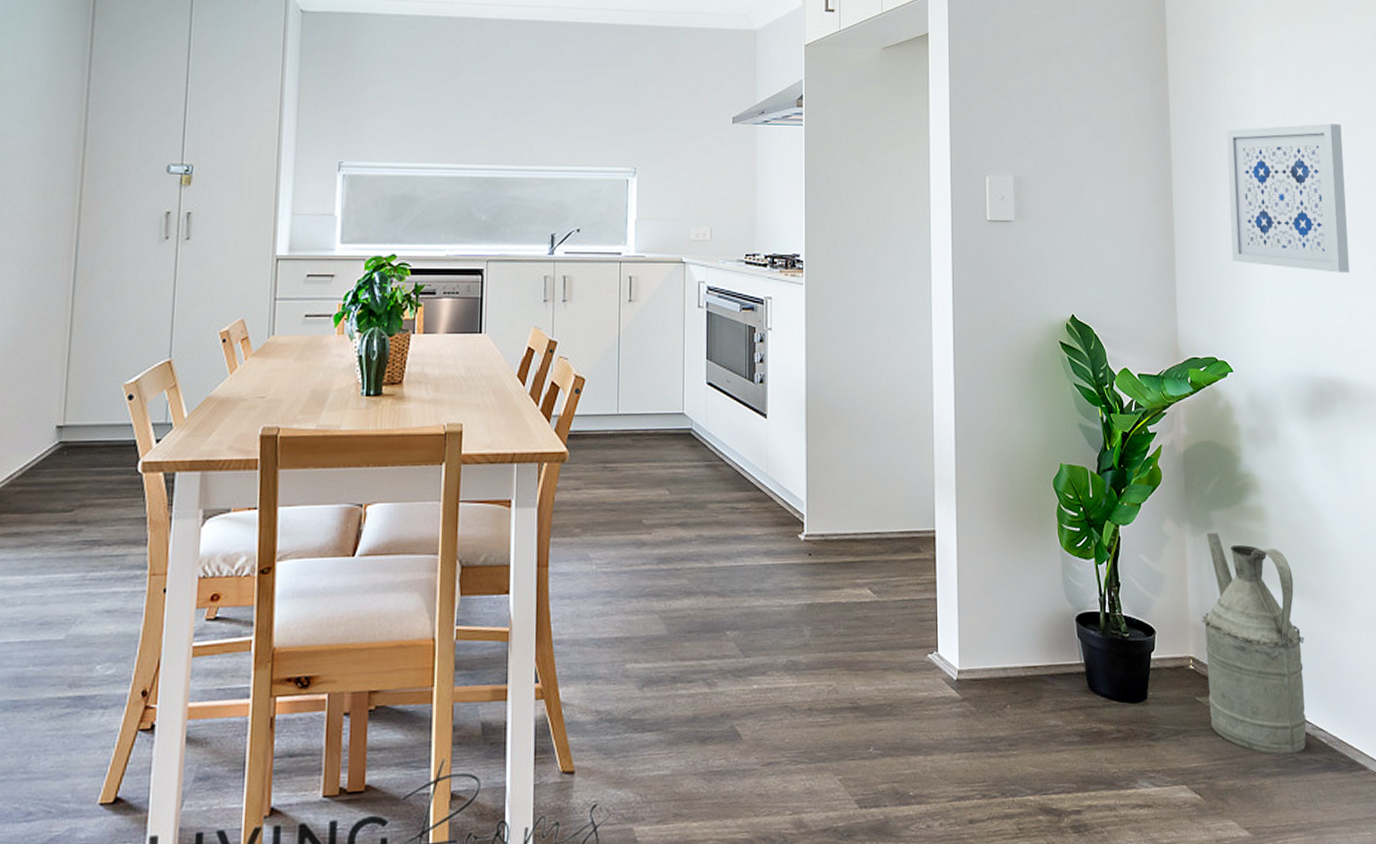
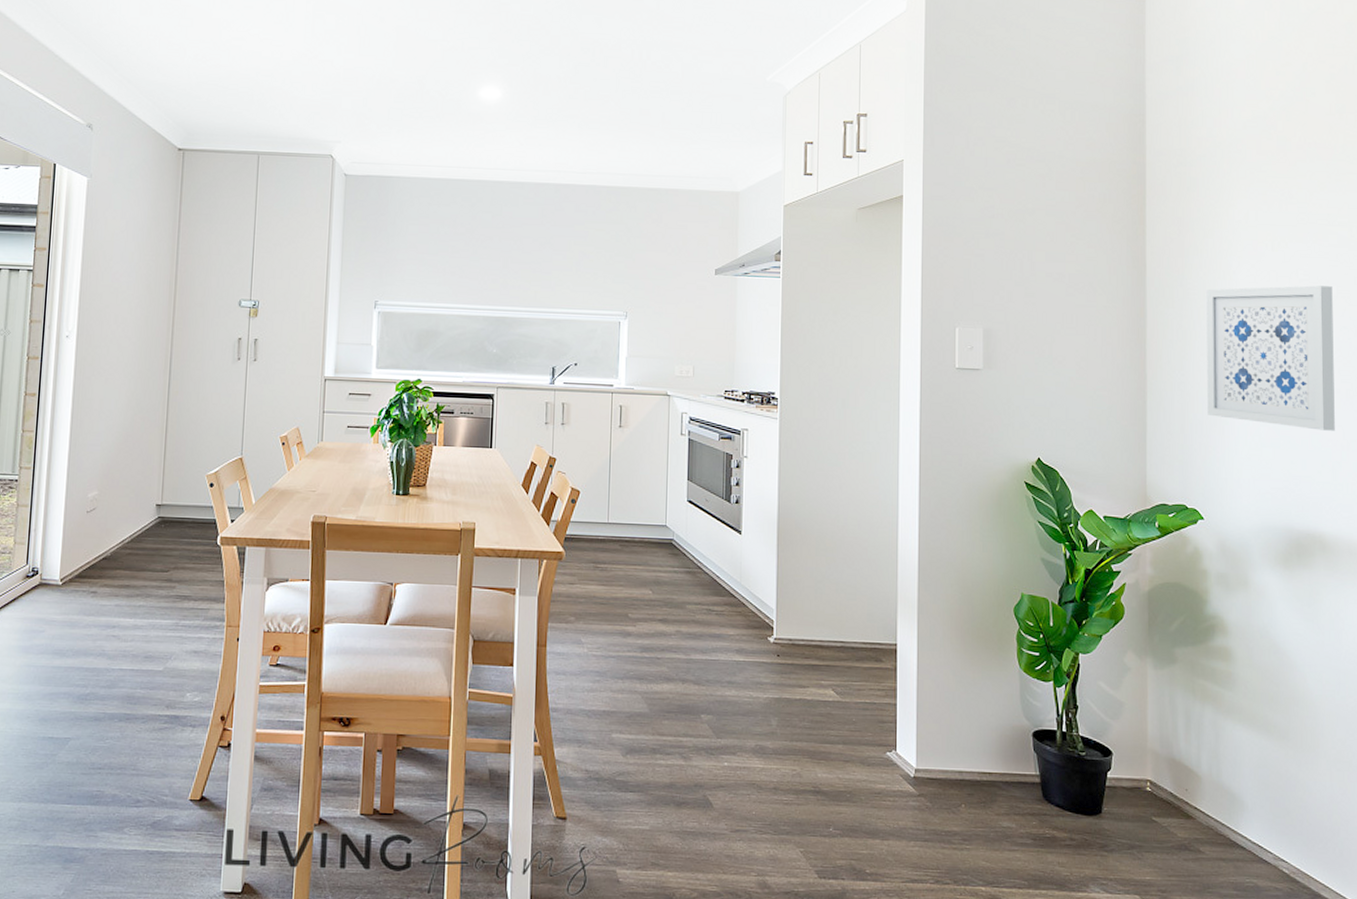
watering can: present [1201,532,1307,755] -> none [1161,667,1269,880]

